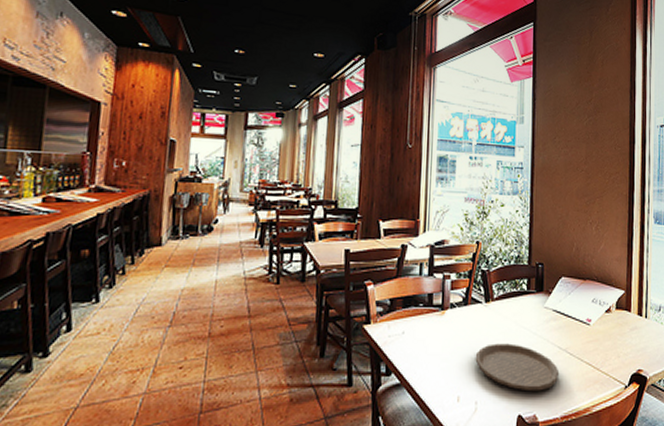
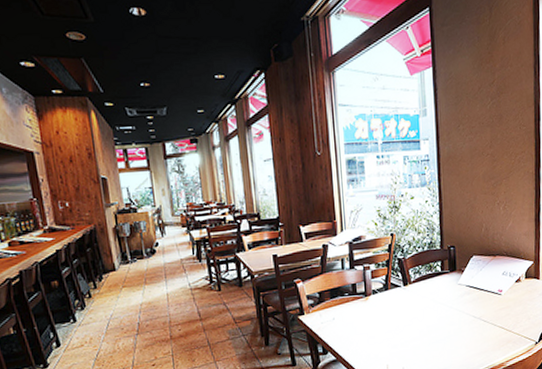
plate: present [475,343,560,392] -> none [399,317,475,355]

